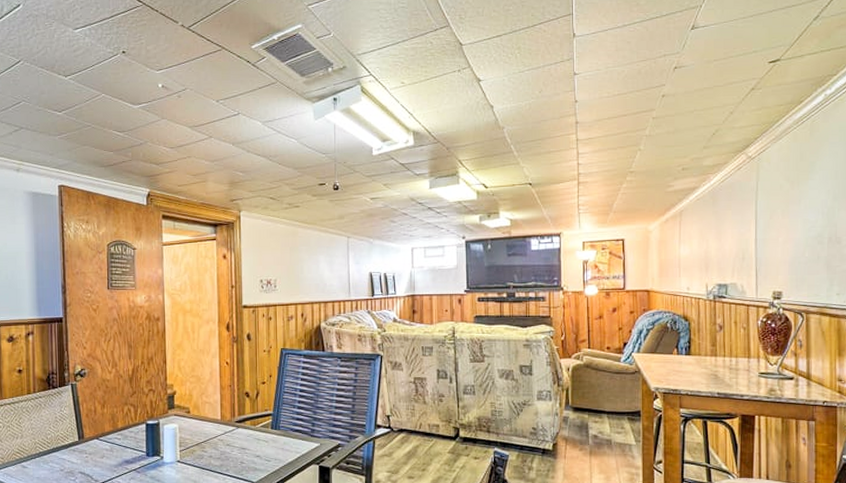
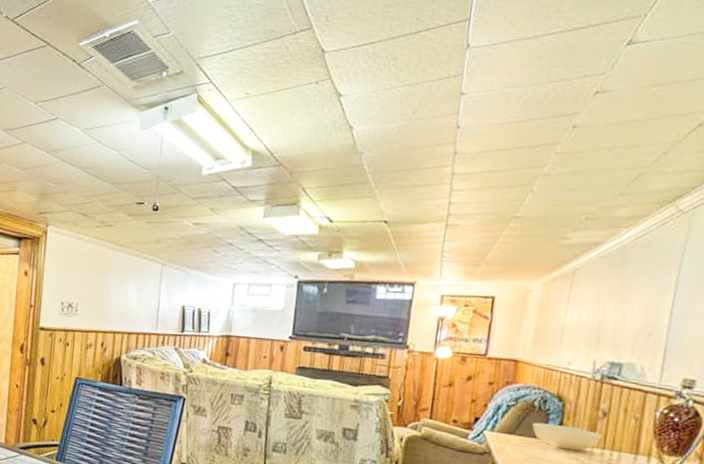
bowl: none [668,340,723,361] -> present [532,422,604,451]

